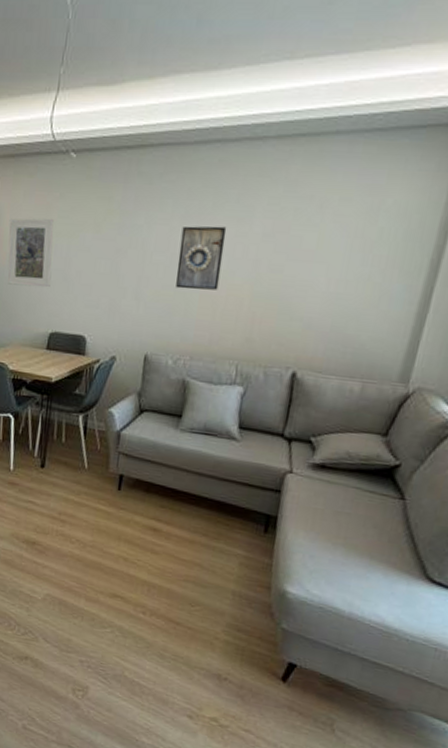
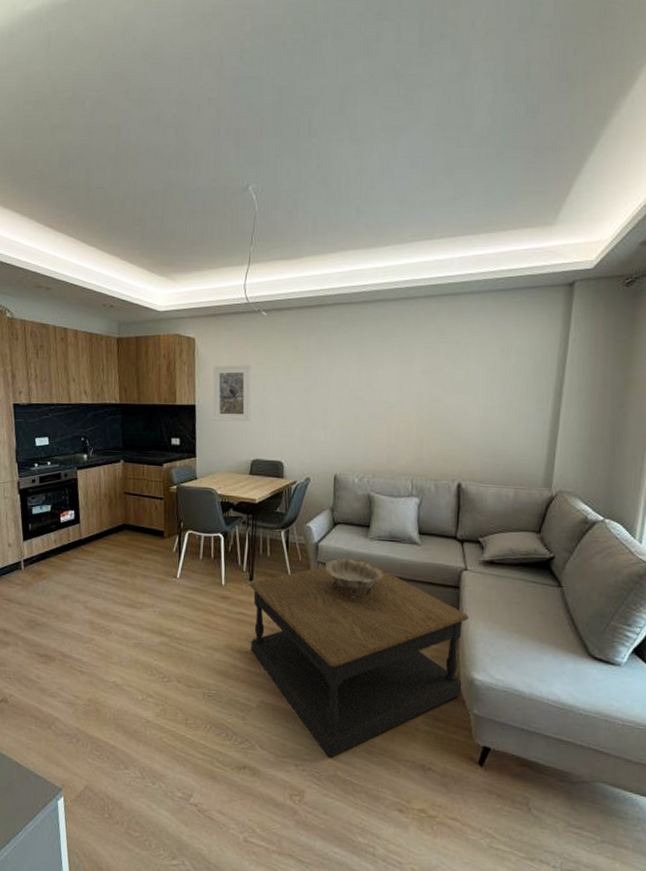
coffee table: none [38,452,288,658] -> present [249,559,469,758]
decorative bowl: none [126,449,193,499] -> present [325,558,383,602]
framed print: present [176,226,227,290] -> none [355,366,393,419]

